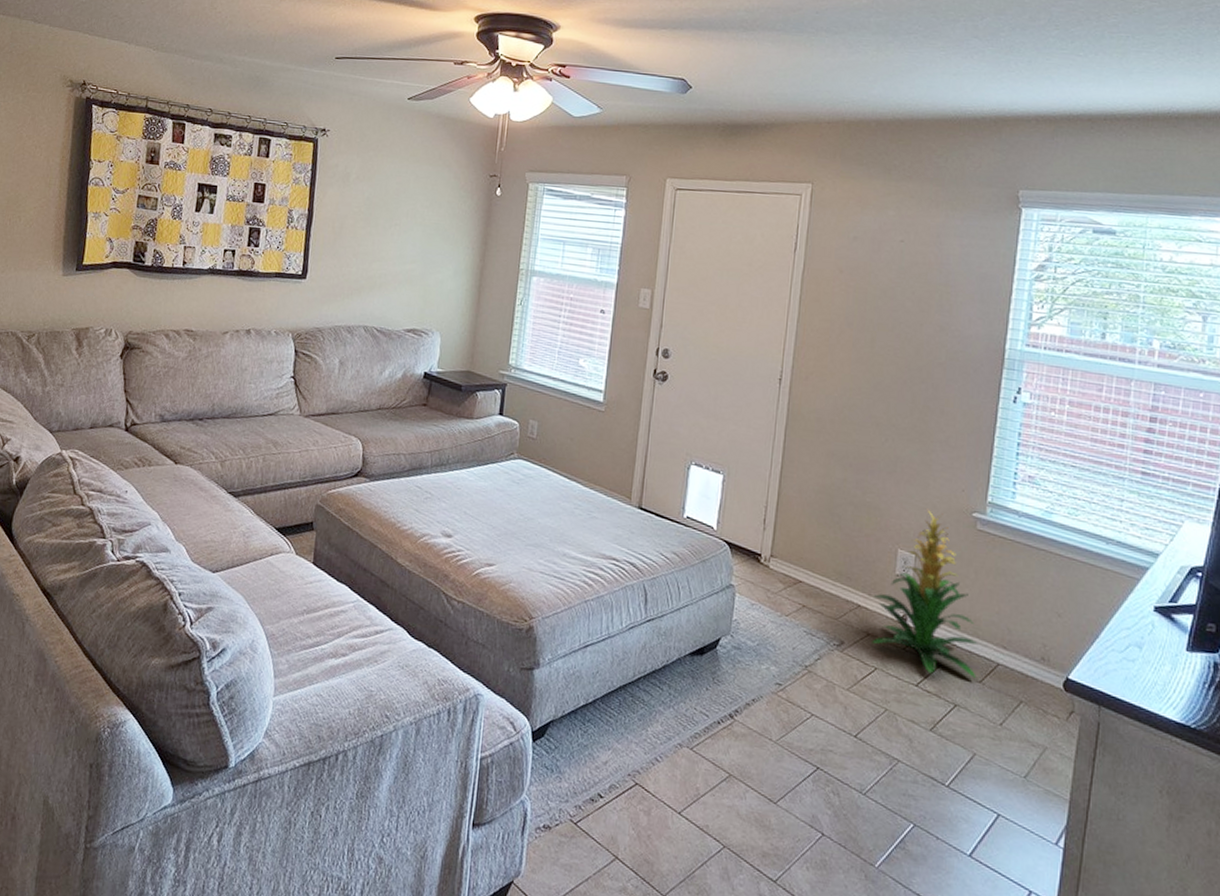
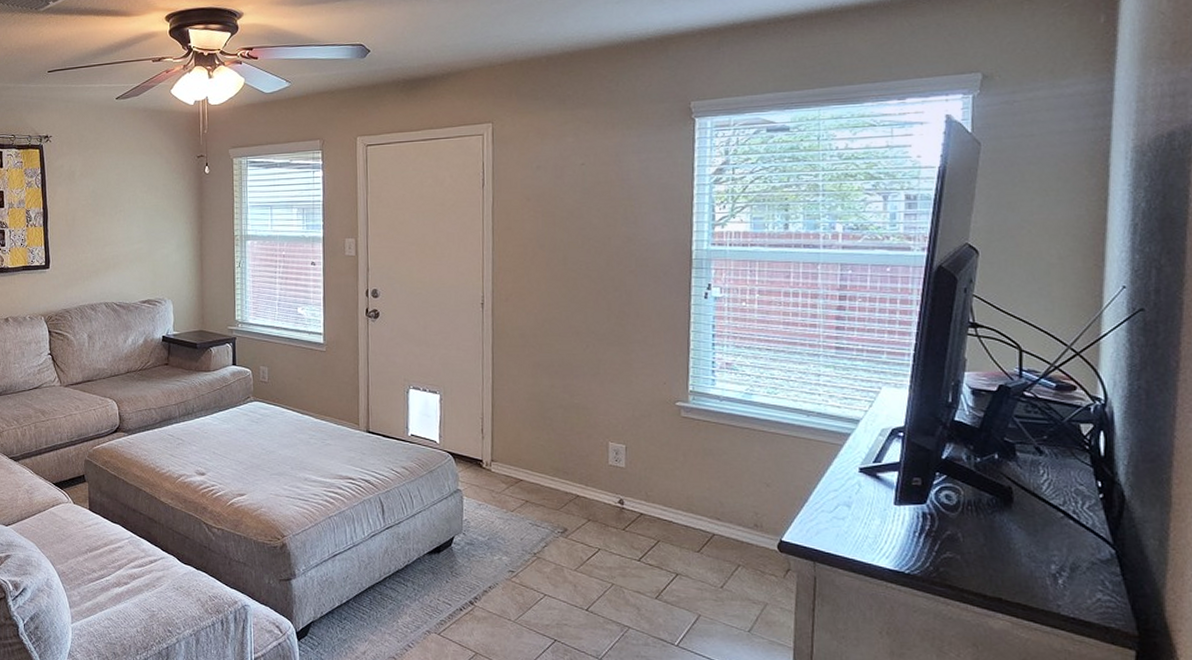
indoor plant: present [872,510,978,678] -> none [590,404,694,549]

